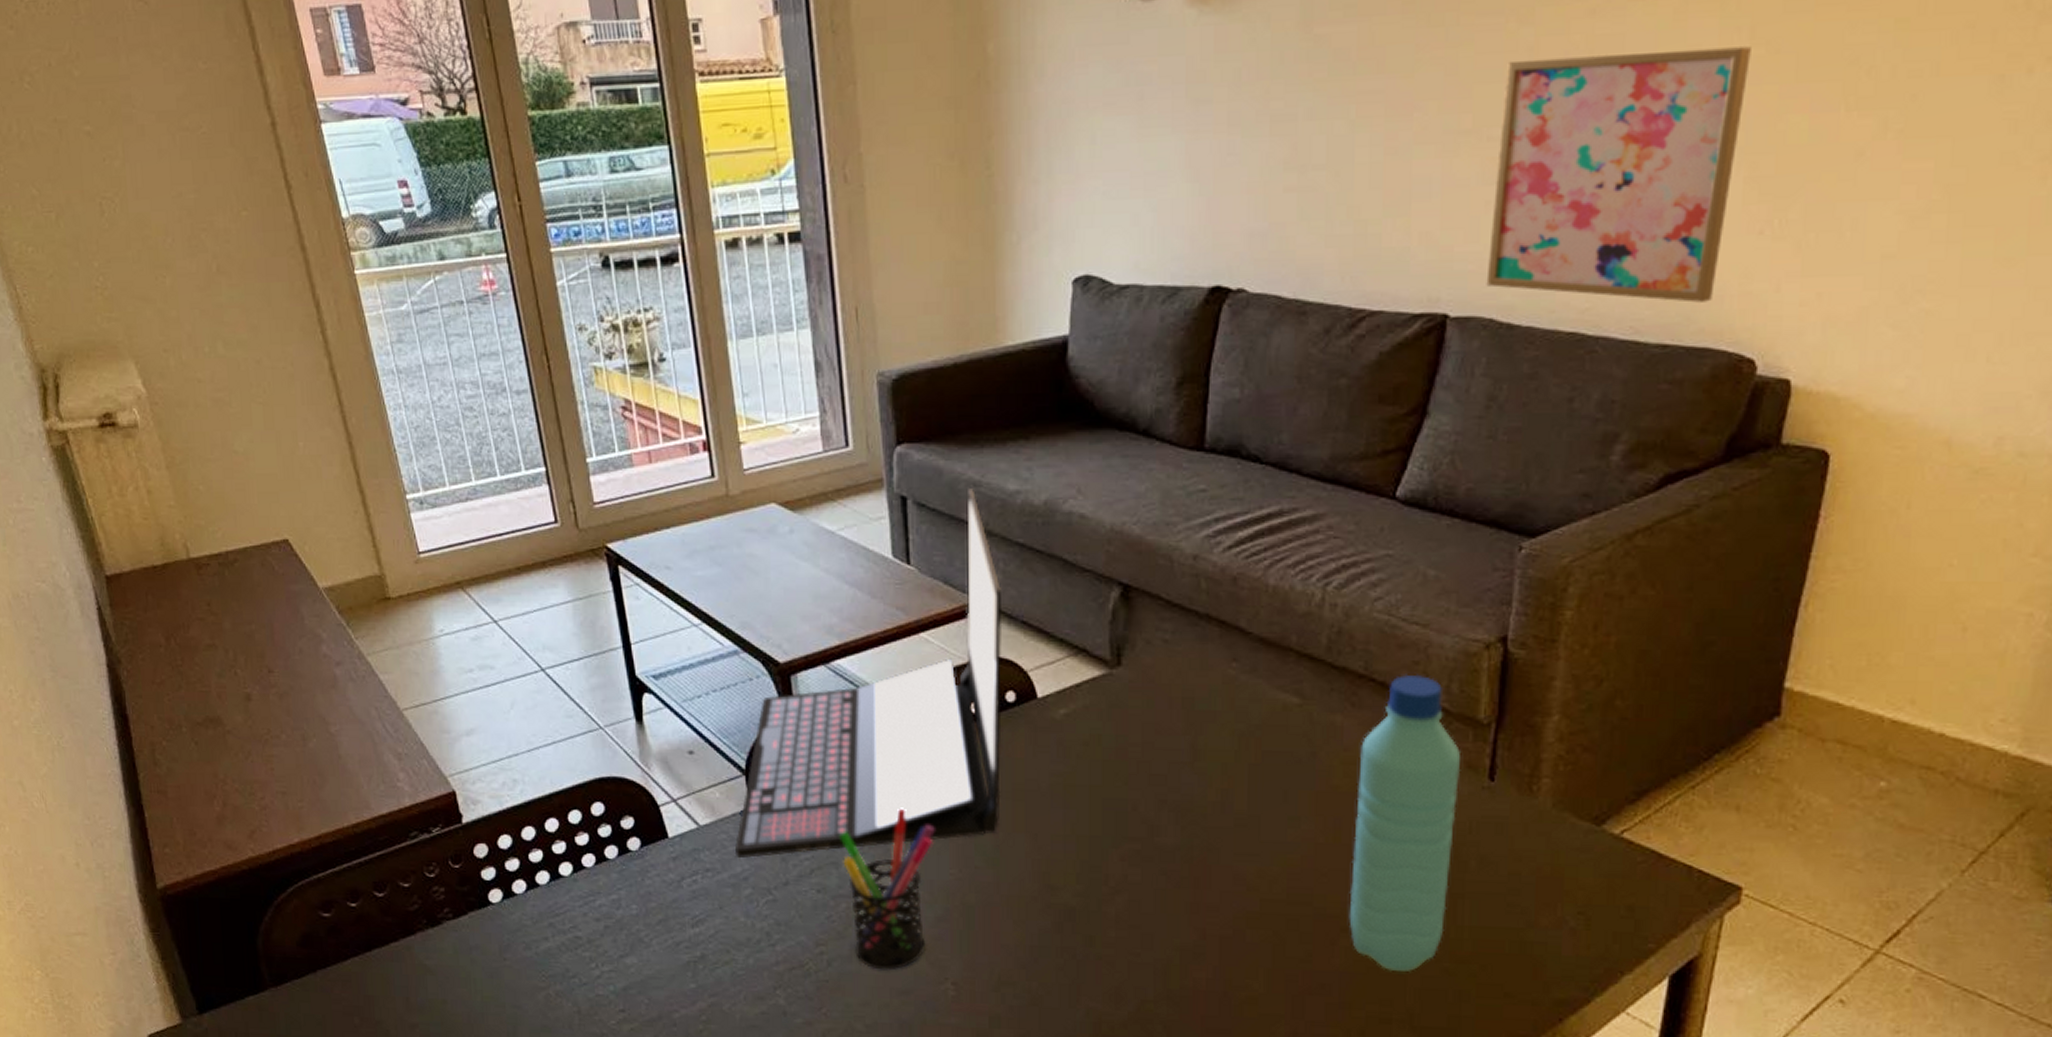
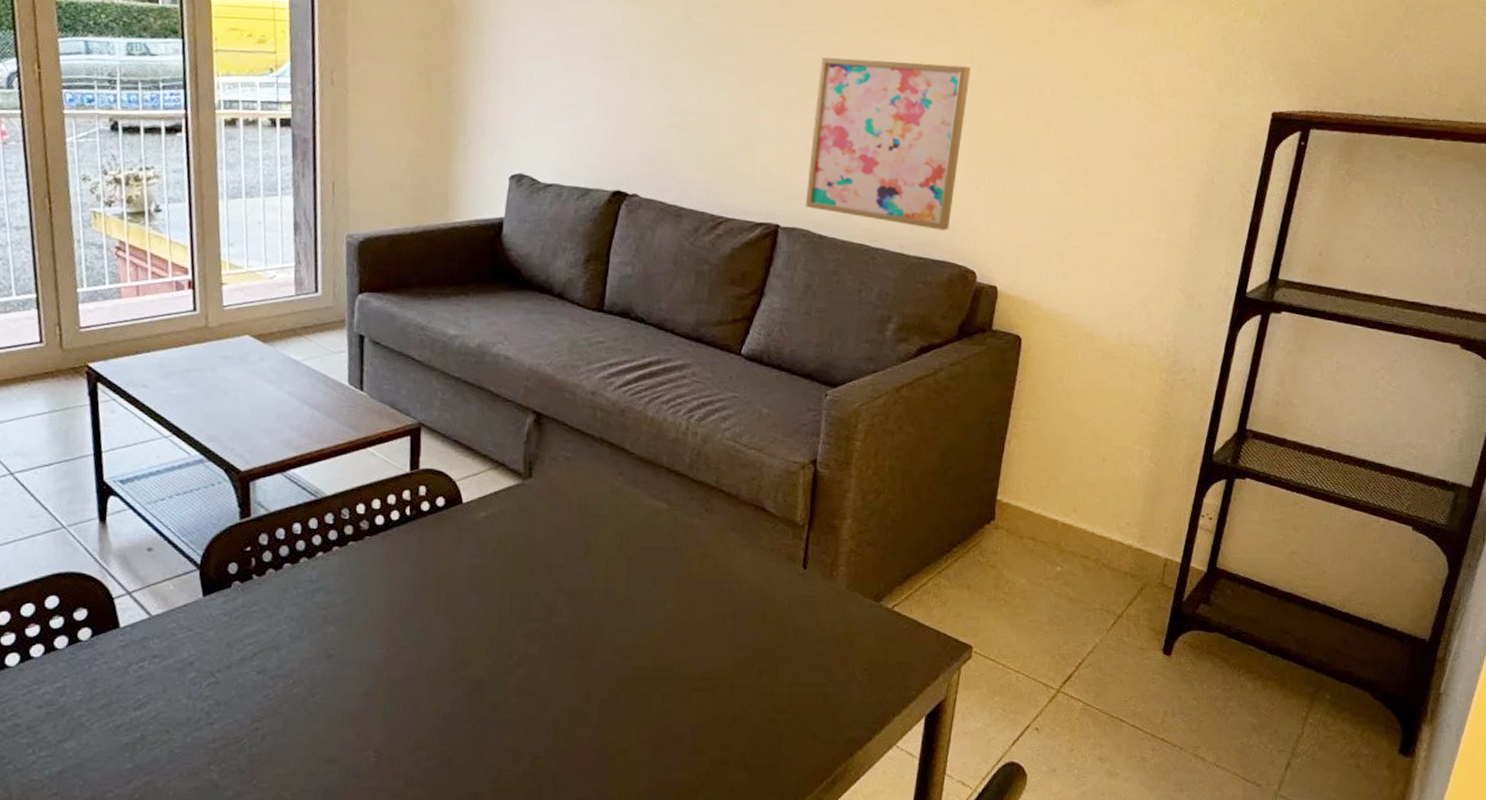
laptop: present [734,488,1003,859] -> none [182,331,438,645]
pen holder: present [839,807,935,970] -> none [282,596,368,742]
water bottle: present [1349,674,1461,971] -> none [699,487,784,721]

